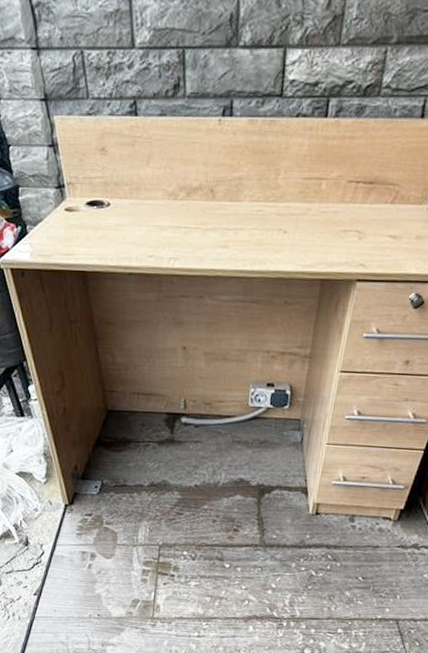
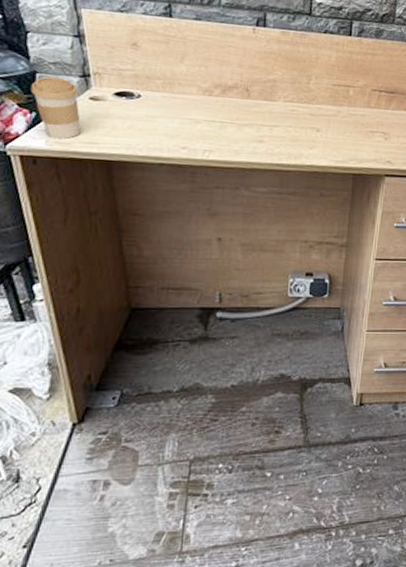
coffee cup: none [15,190,59,252] -> present [30,77,81,140]

